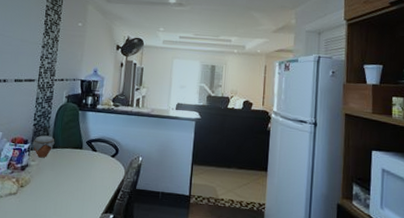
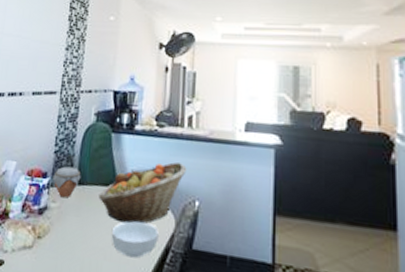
fruit basket: none [68,131,134,174] -> present [98,162,187,224]
cereal bowl: none [78,172,113,197] -> present [111,221,159,258]

